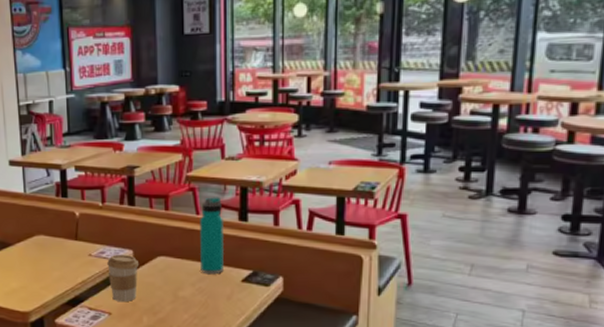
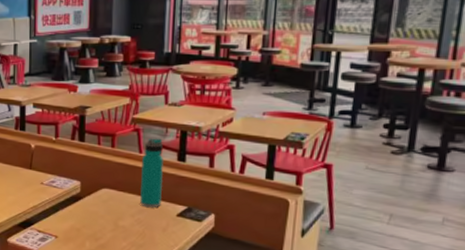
coffee cup: present [107,254,138,302] -> none [57,184,85,228]

